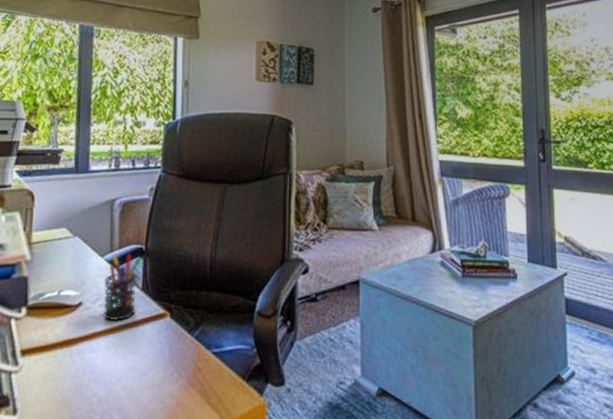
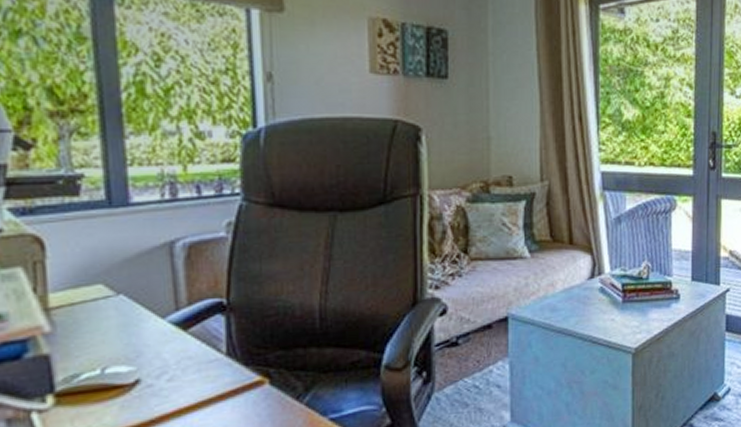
pen holder: present [103,253,142,322] -> none [171,310,224,399]

